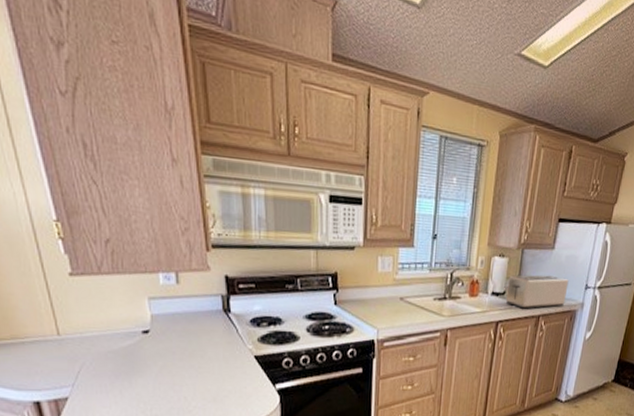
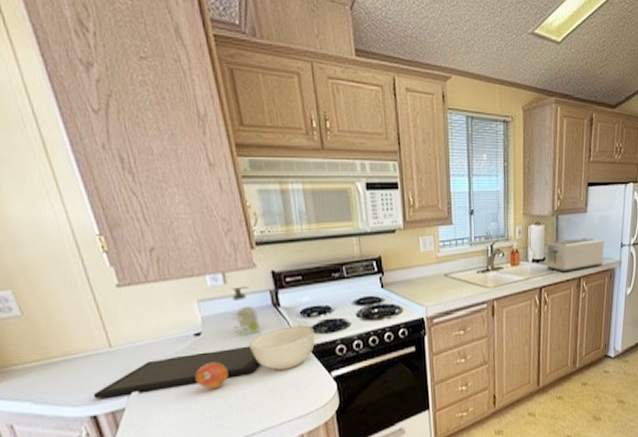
cutting board: none [37,349,206,385] -> present [93,346,261,399]
fruit: none [139,361,173,389] -> present [195,361,229,390]
soap dispenser: none [182,287,210,339] -> present [231,286,262,337]
bowl: none [196,334,262,377] -> present [249,325,315,370]

